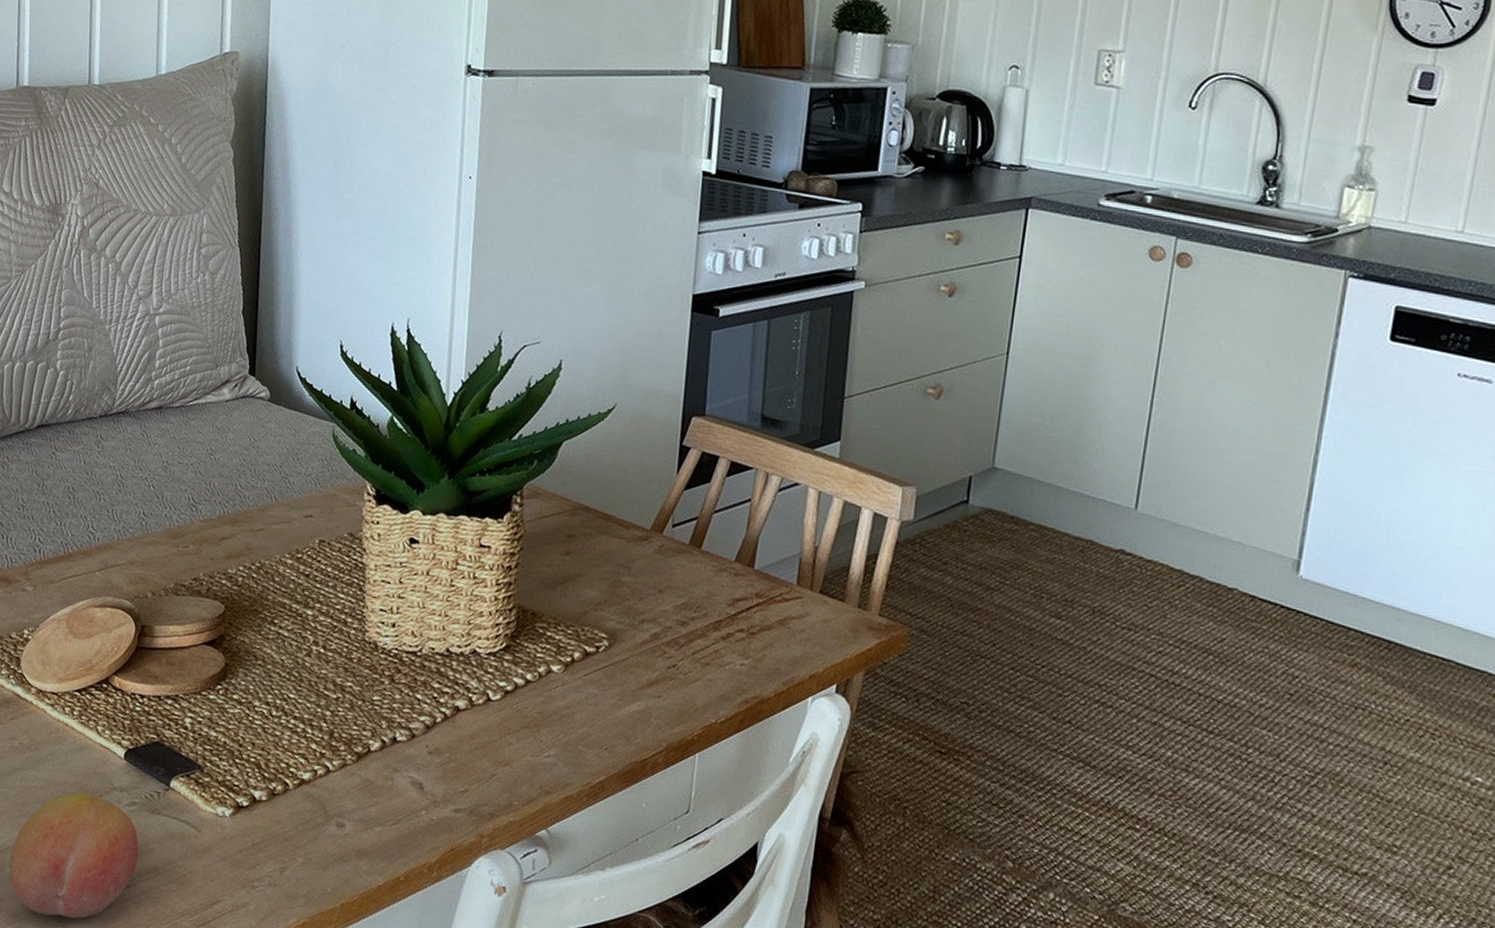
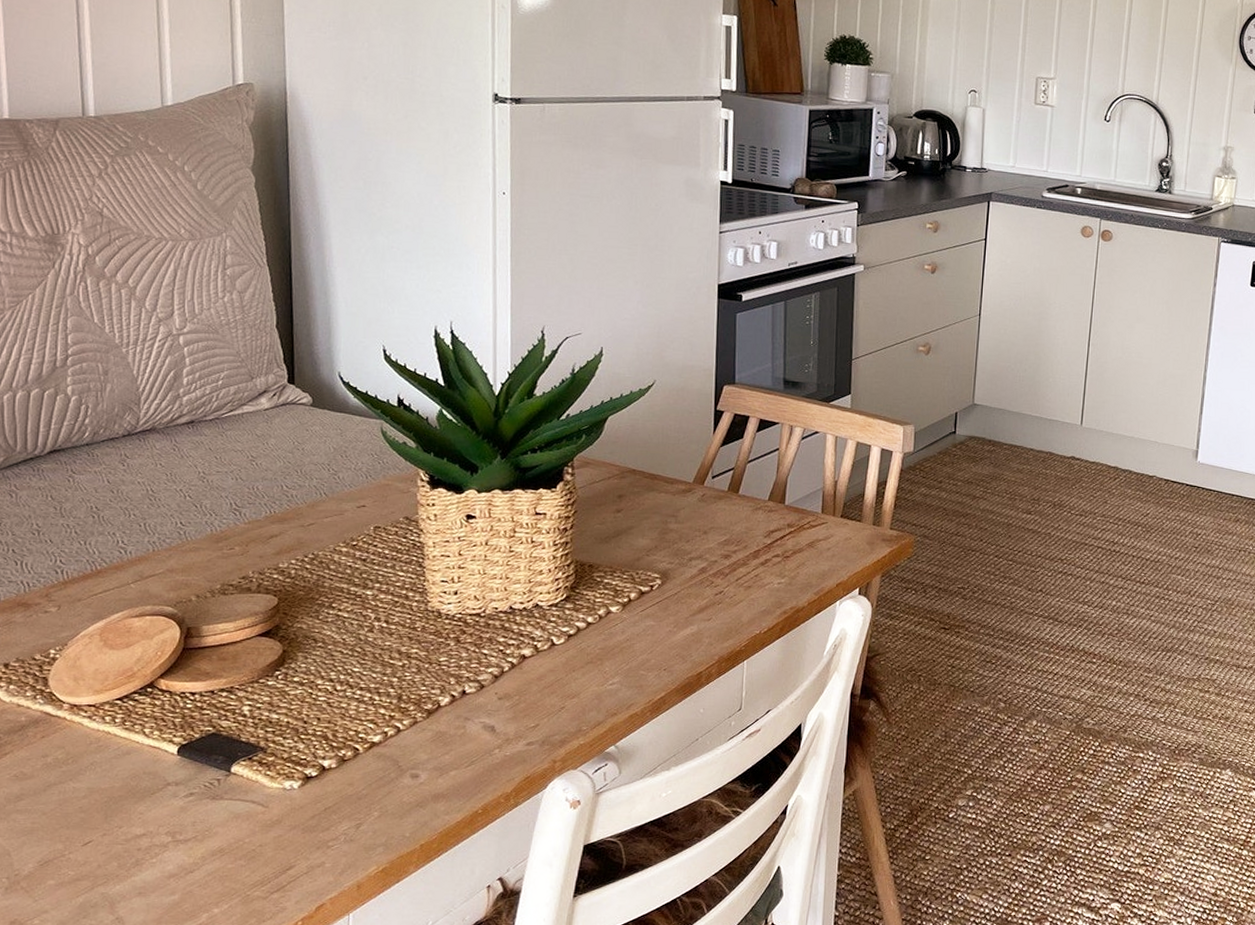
fruit: present [9,792,139,919] -> none [52,794,201,916]

